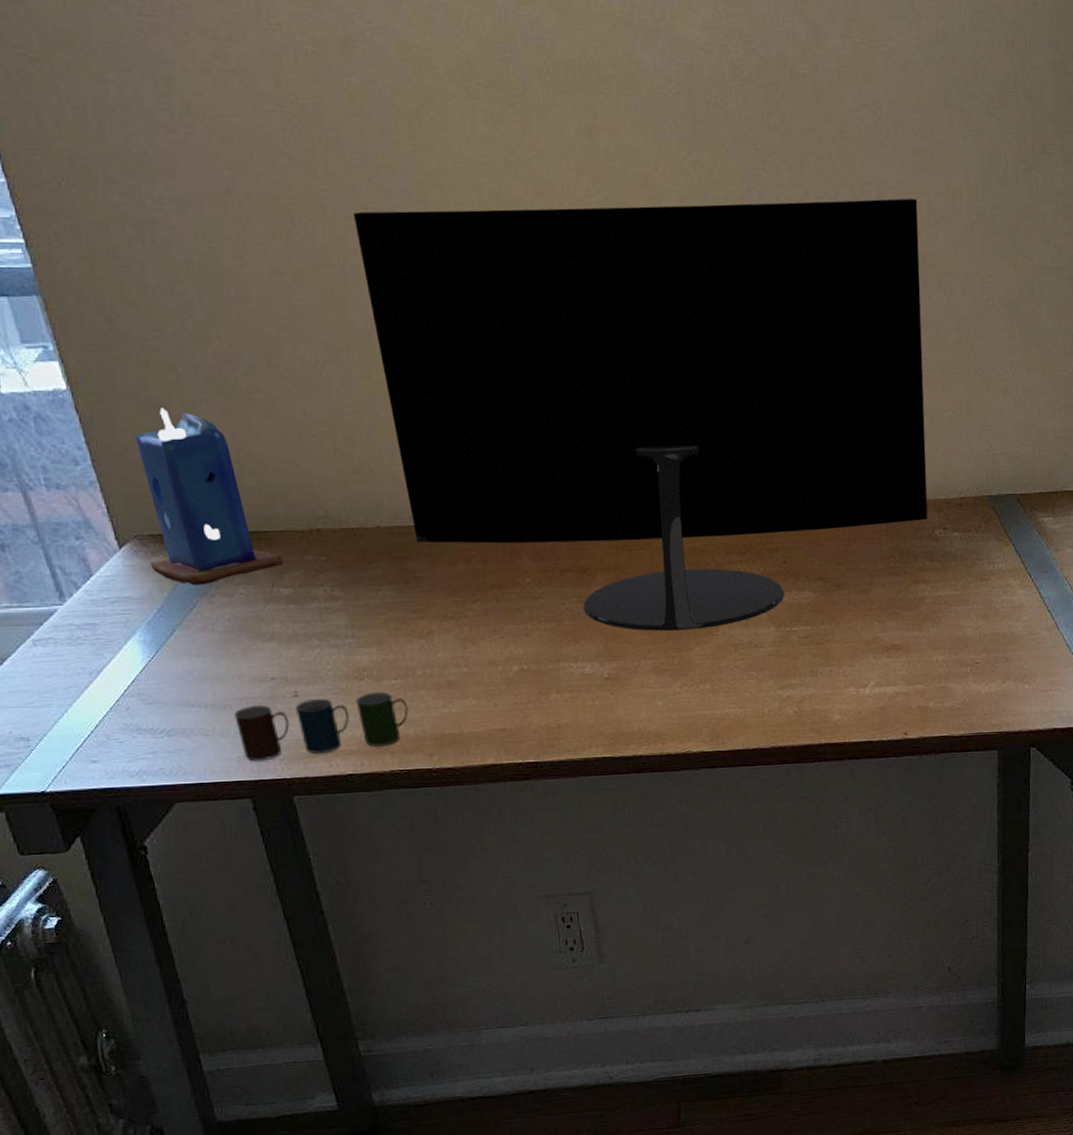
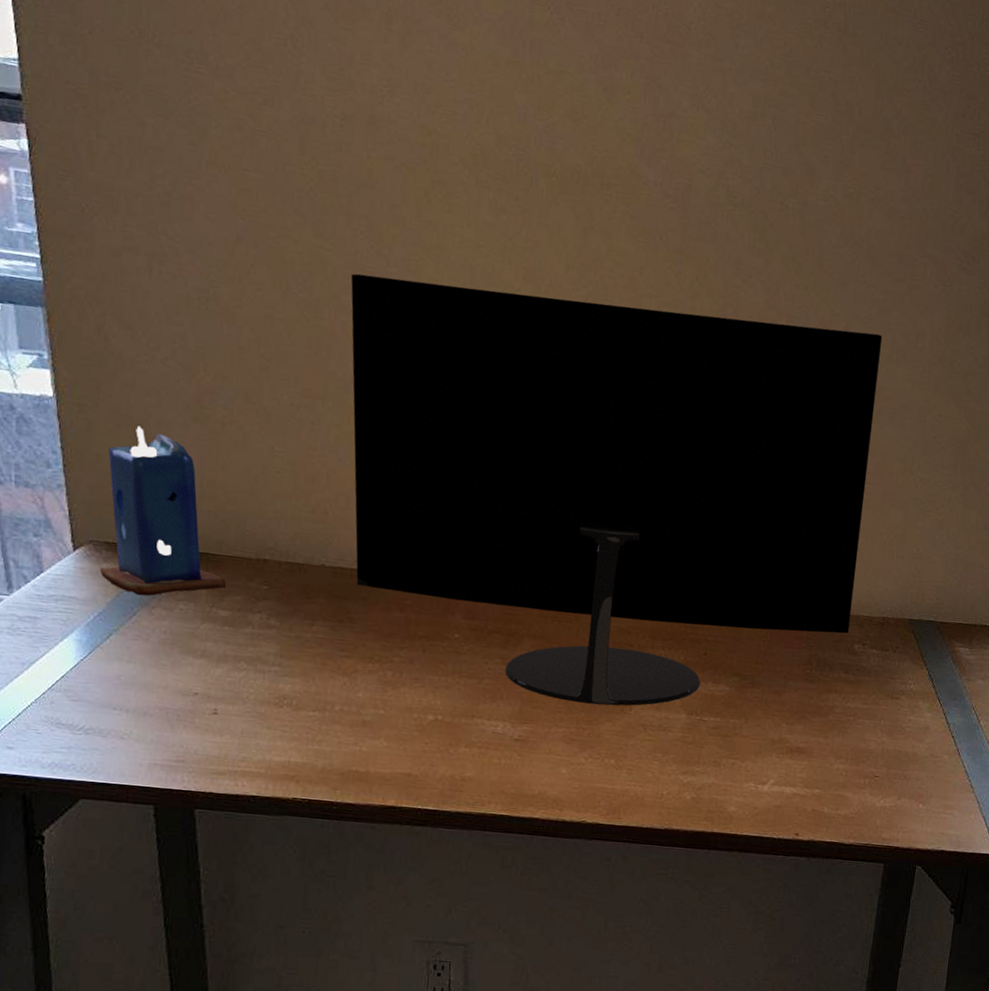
cup: present [234,691,409,761] -> none [152,716,321,774]

